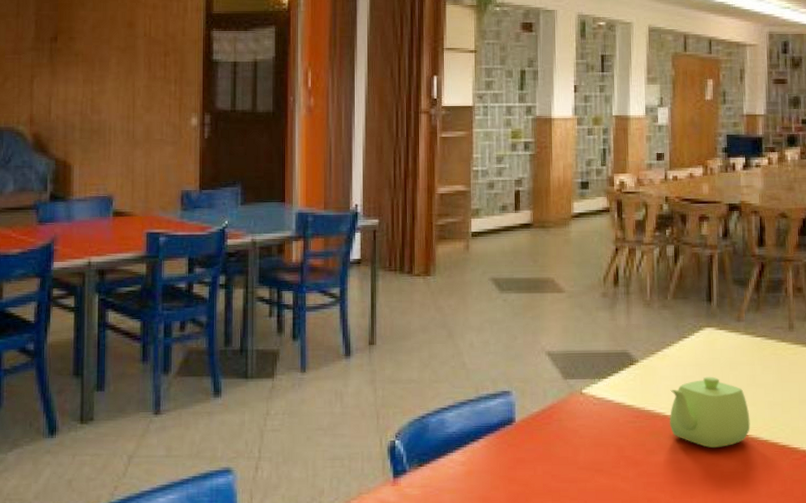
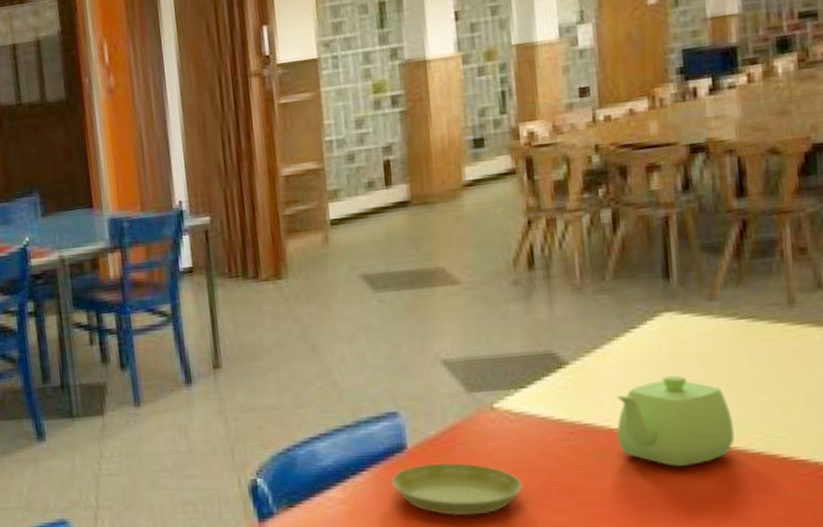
saucer: none [501,435,600,480] -> present [391,463,523,516]

